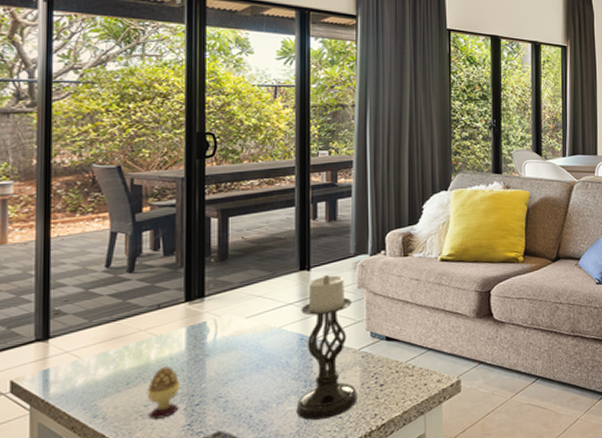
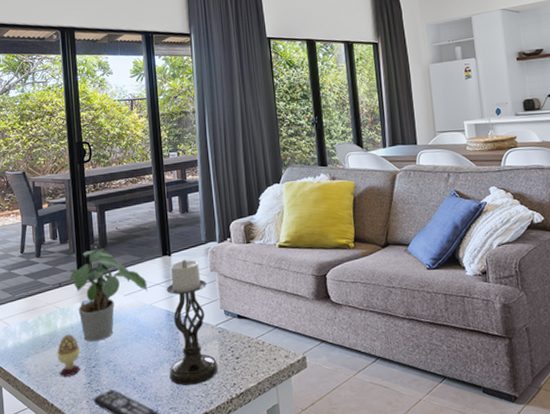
potted plant: none [172,262,277,375] -> present [69,248,148,342]

